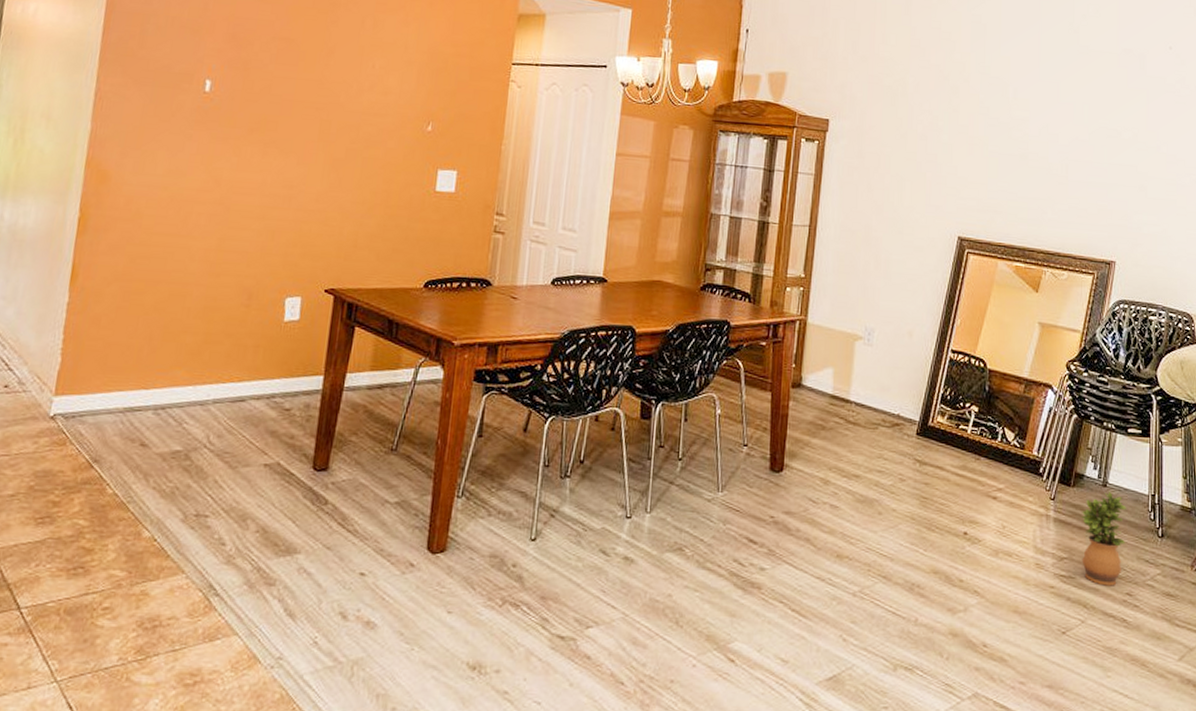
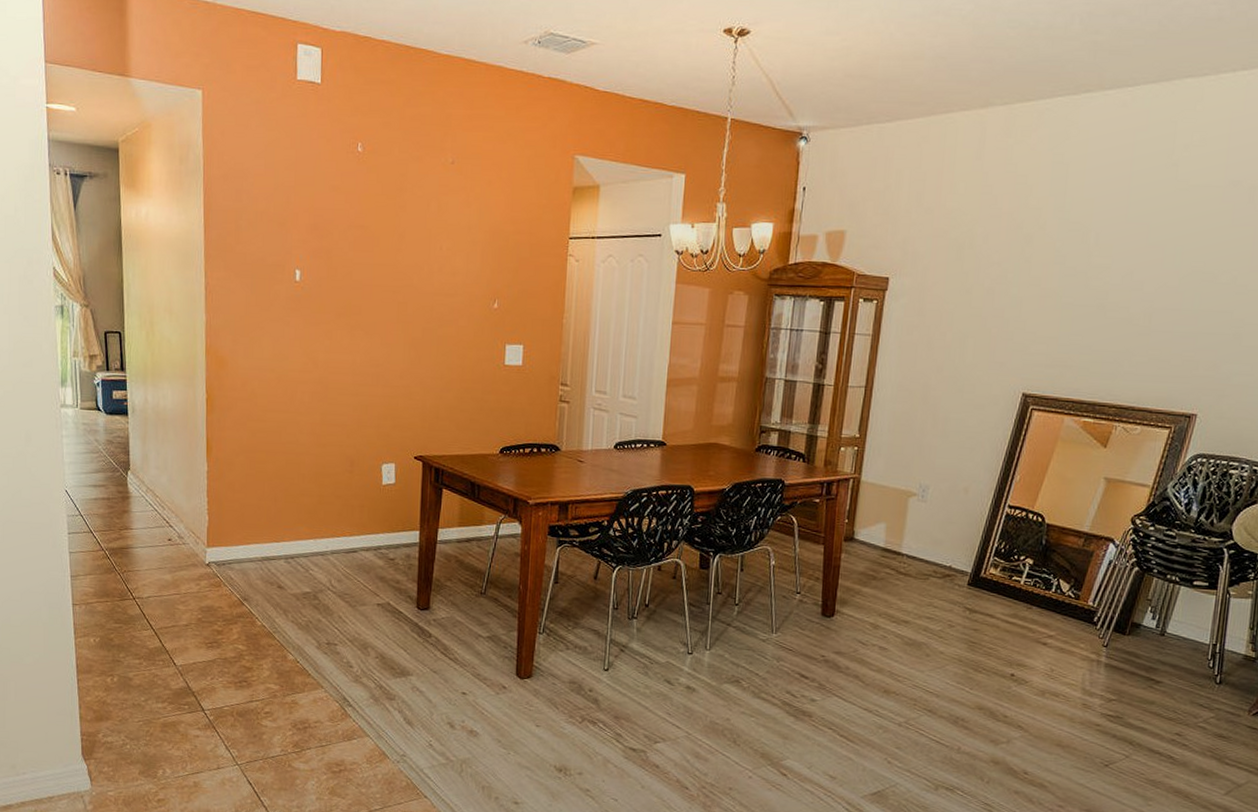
potted plant: present [1082,492,1126,586] -> none [1131,640,1184,727]

